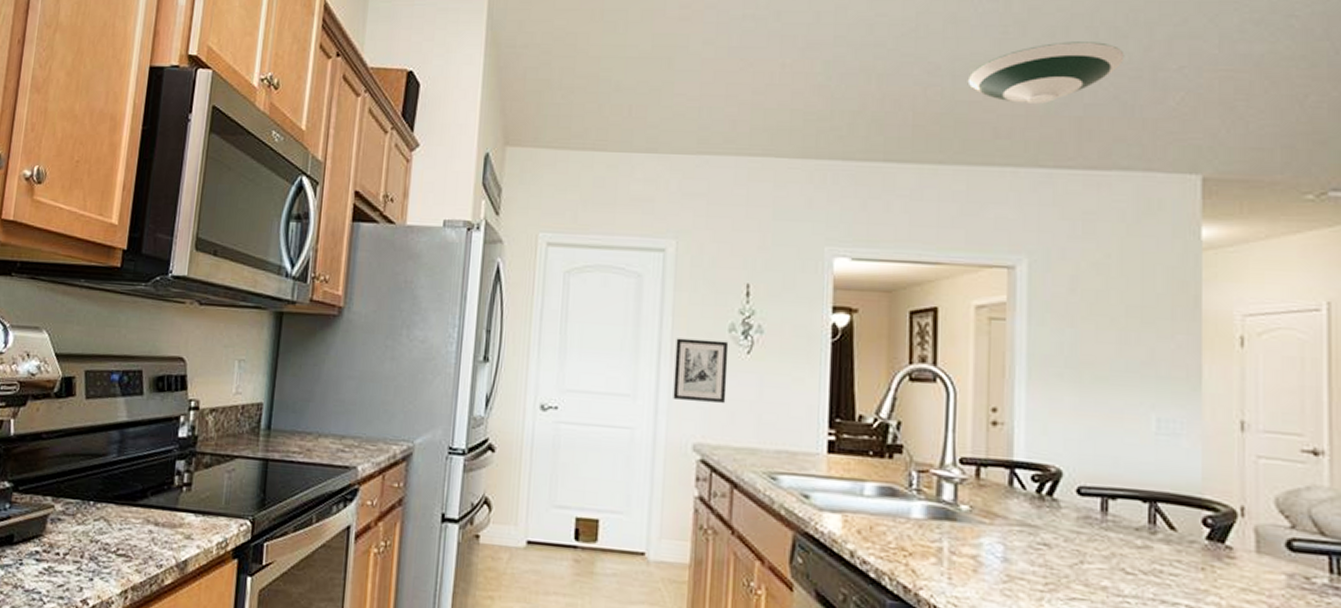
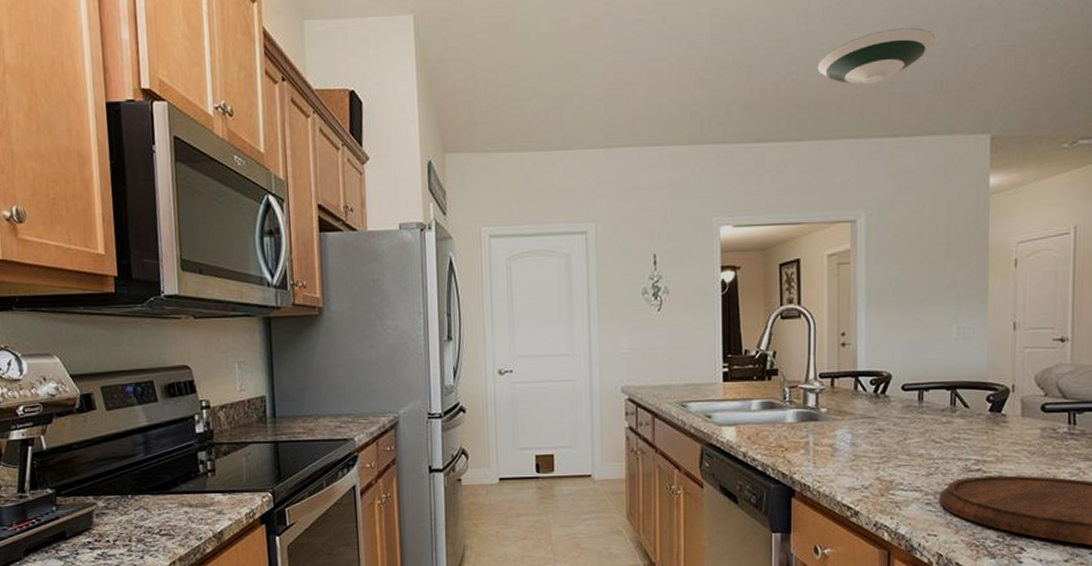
wall art: present [673,338,729,403] -> none [602,303,644,353]

